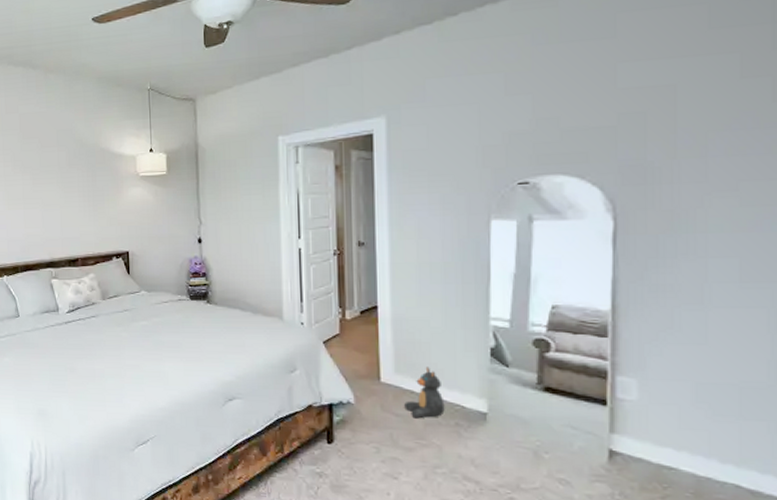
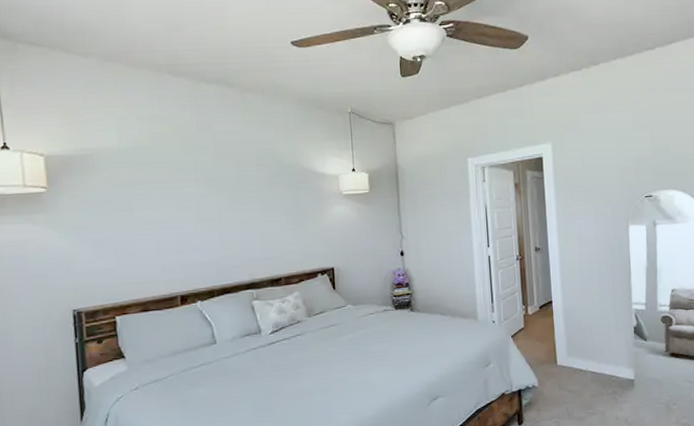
stuffed animal: present [404,367,445,419] -> none [576,347,605,392]

